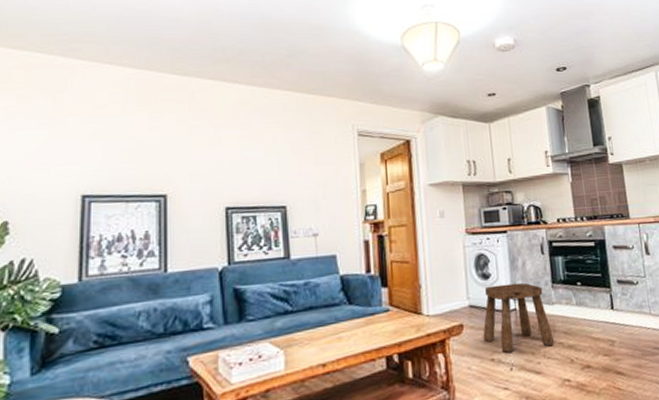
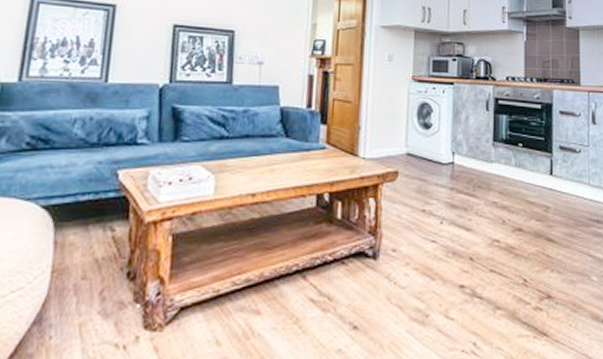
stool: present [483,282,554,353] -> none [417,136,488,205]

